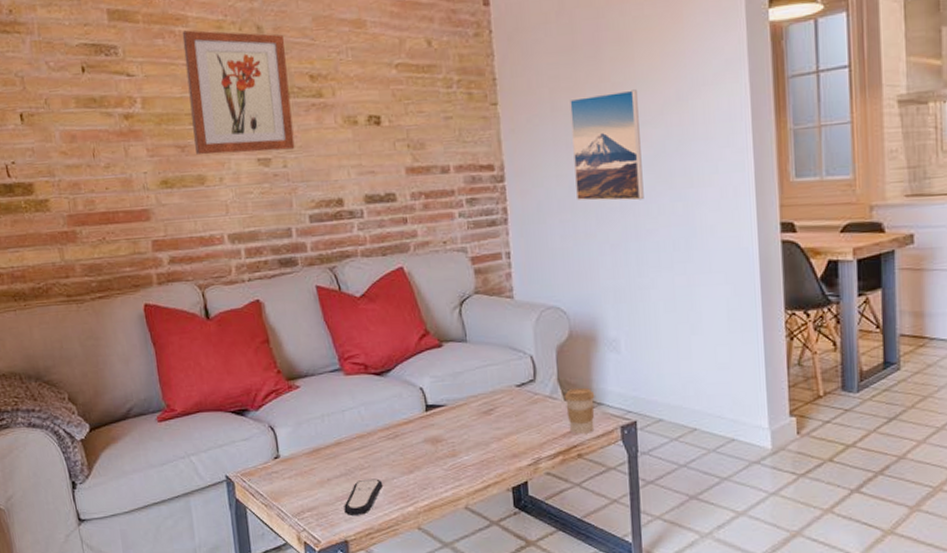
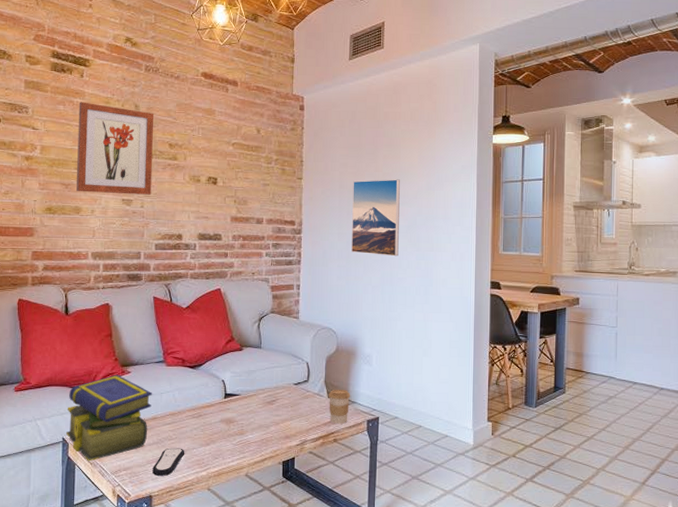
stack of books: none [225,390,333,503] -> present [66,374,152,462]

